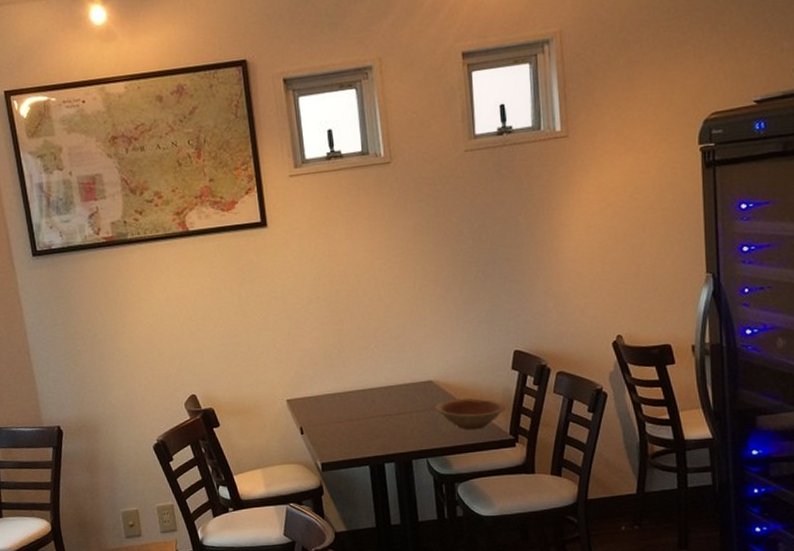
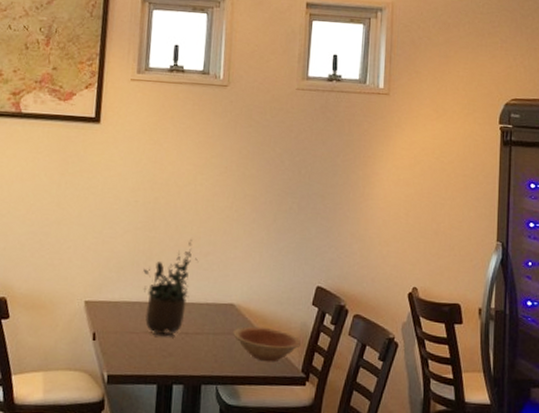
potted plant: none [337,324,390,422] -> present [143,238,199,337]

